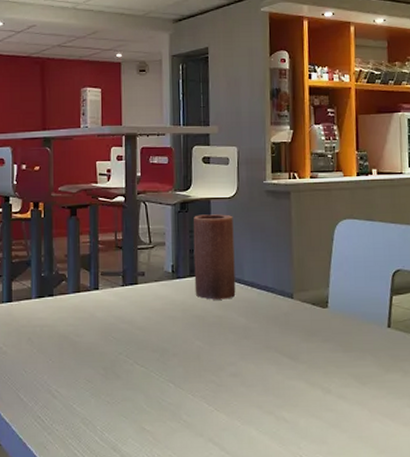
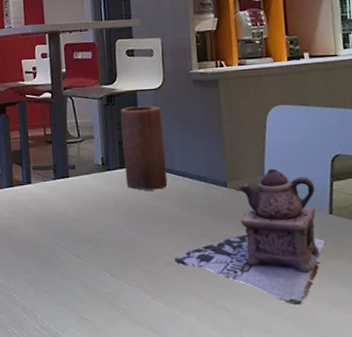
teapot: none [237,282,383,417] -> present [173,169,326,305]

